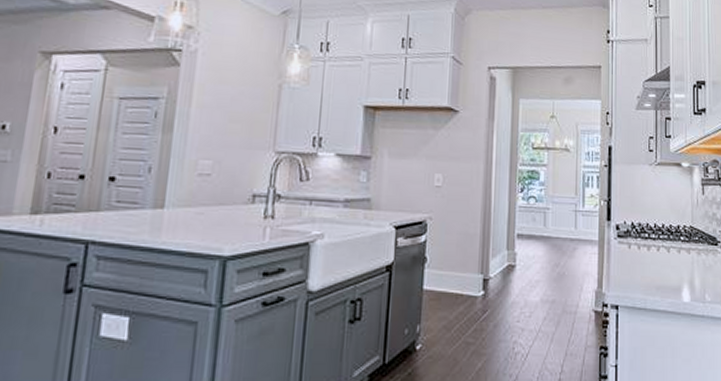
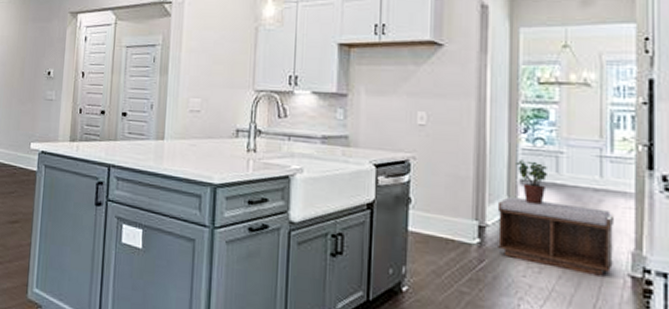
bench: none [498,250,583,314] -> present [498,197,613,276]
potted plant: none [514,215,537,256] -> present [516,158,547,205]

